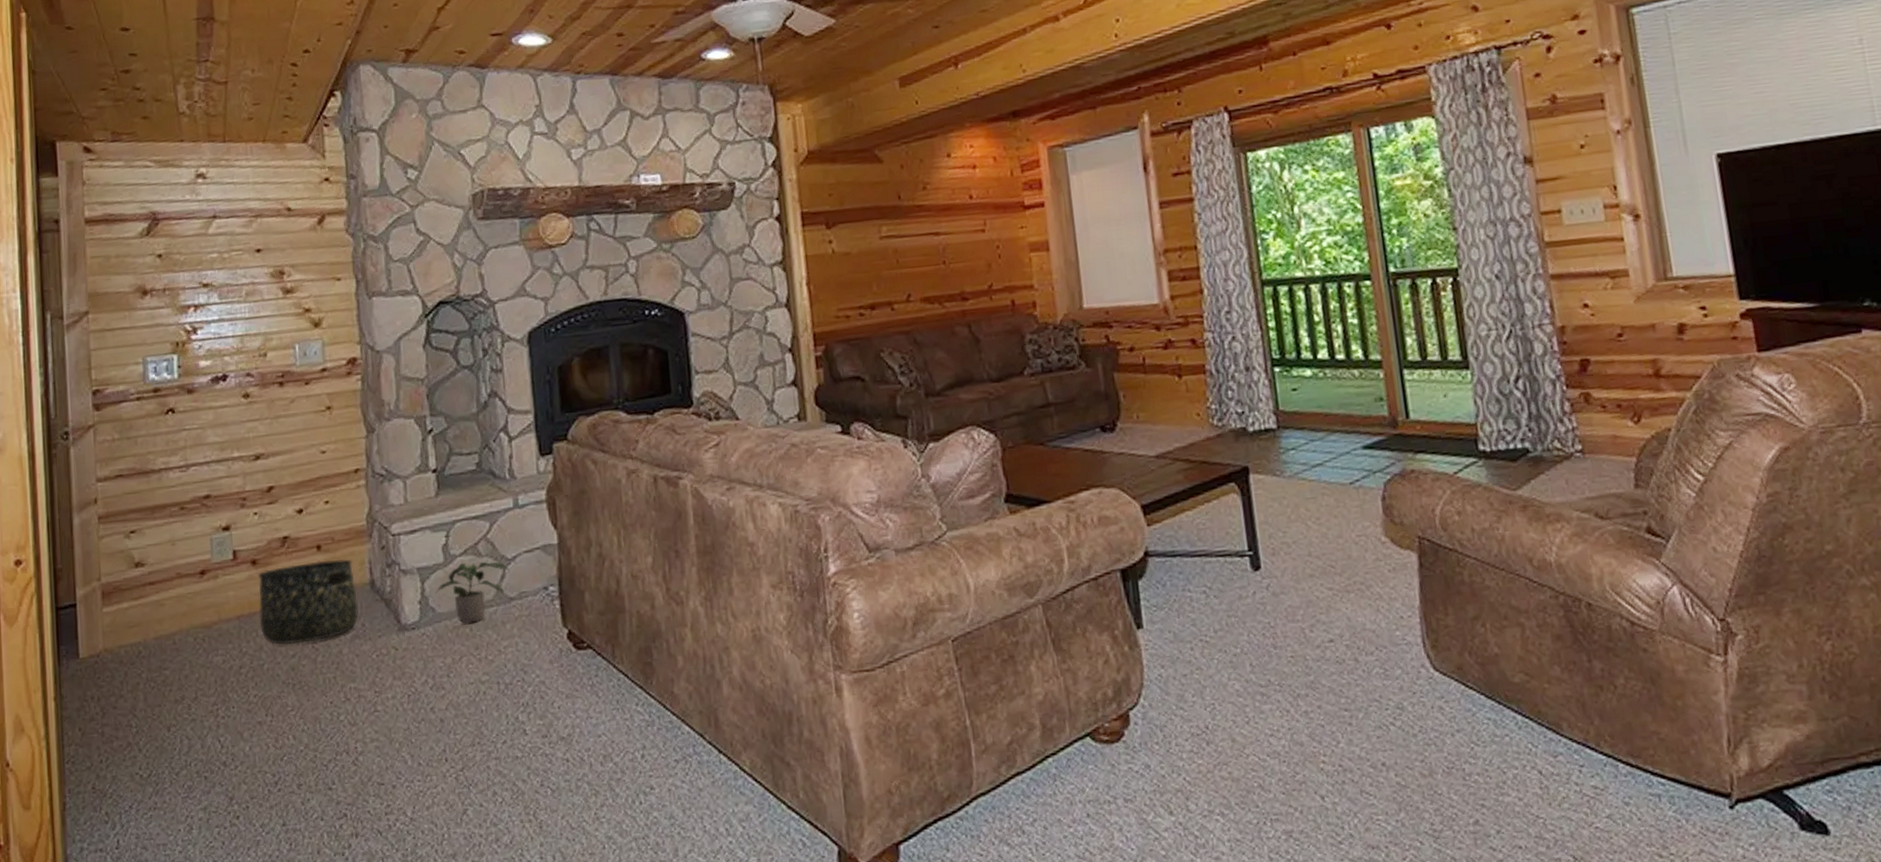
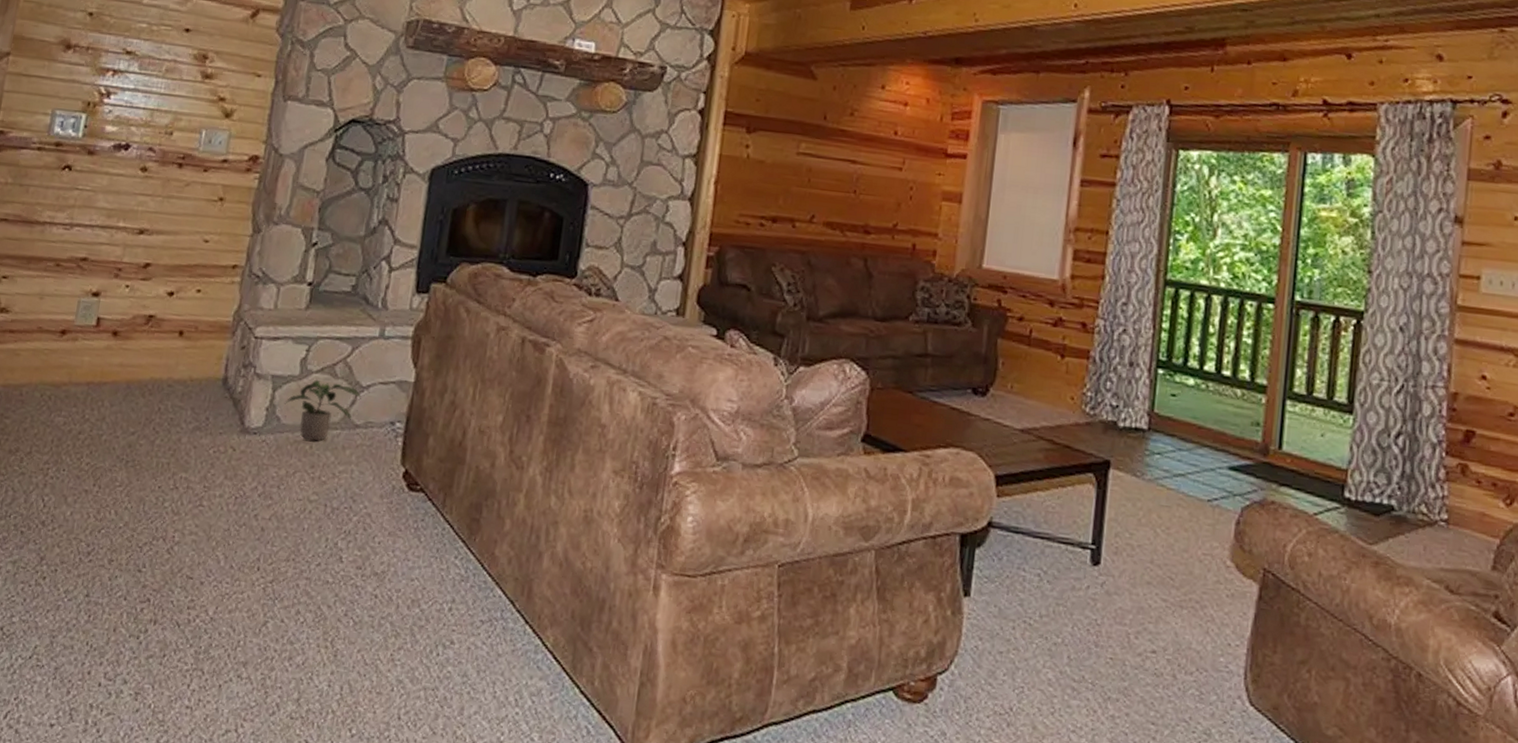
basket: present [258,559,358,645] -> none [107,343,211,425]

